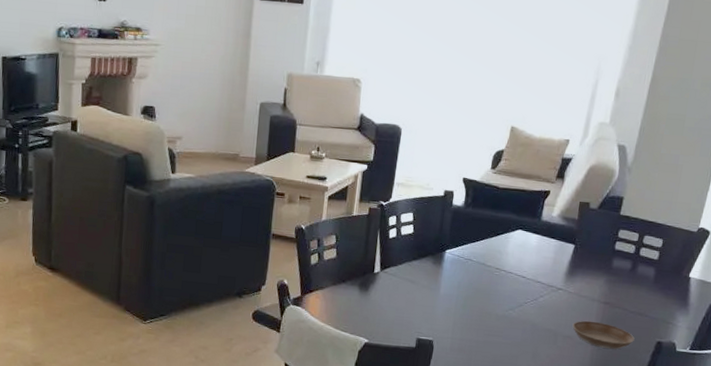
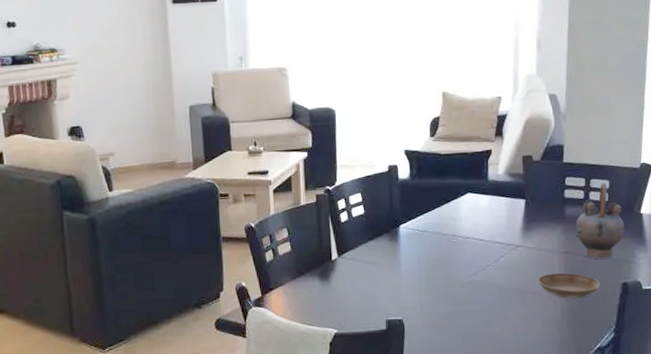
teapot: none [619,240,671,317] -> present [576,182,624,260]

